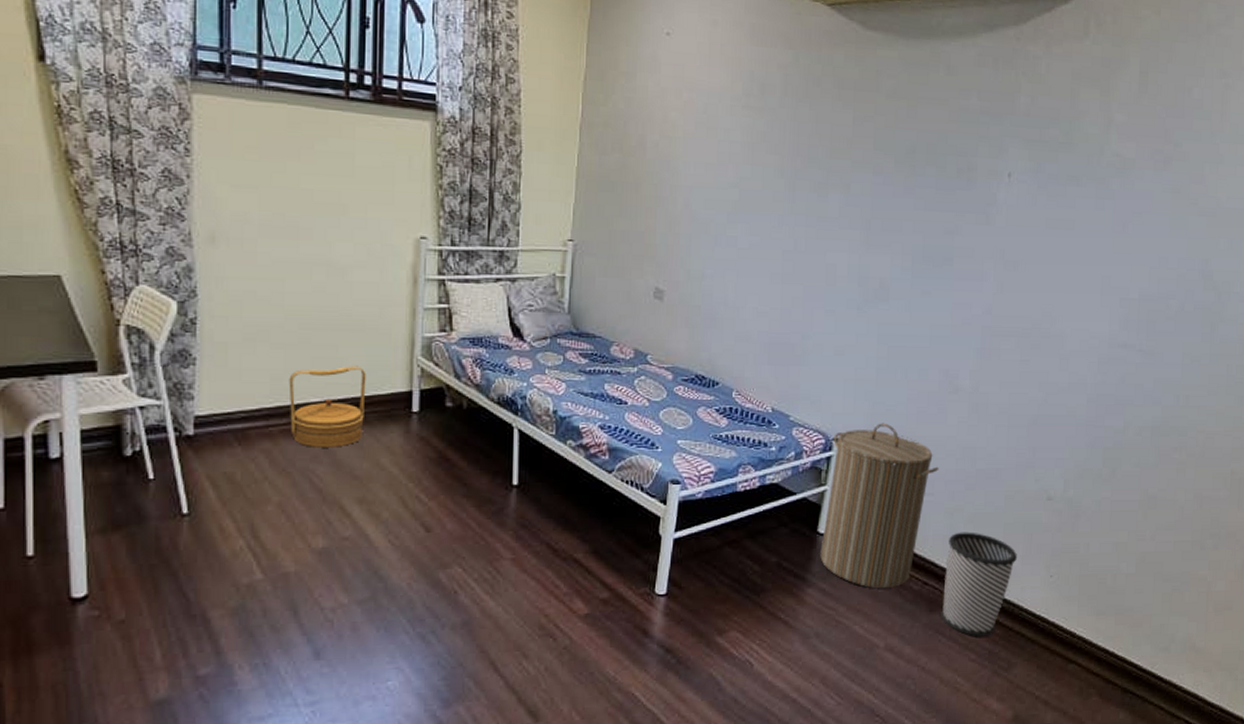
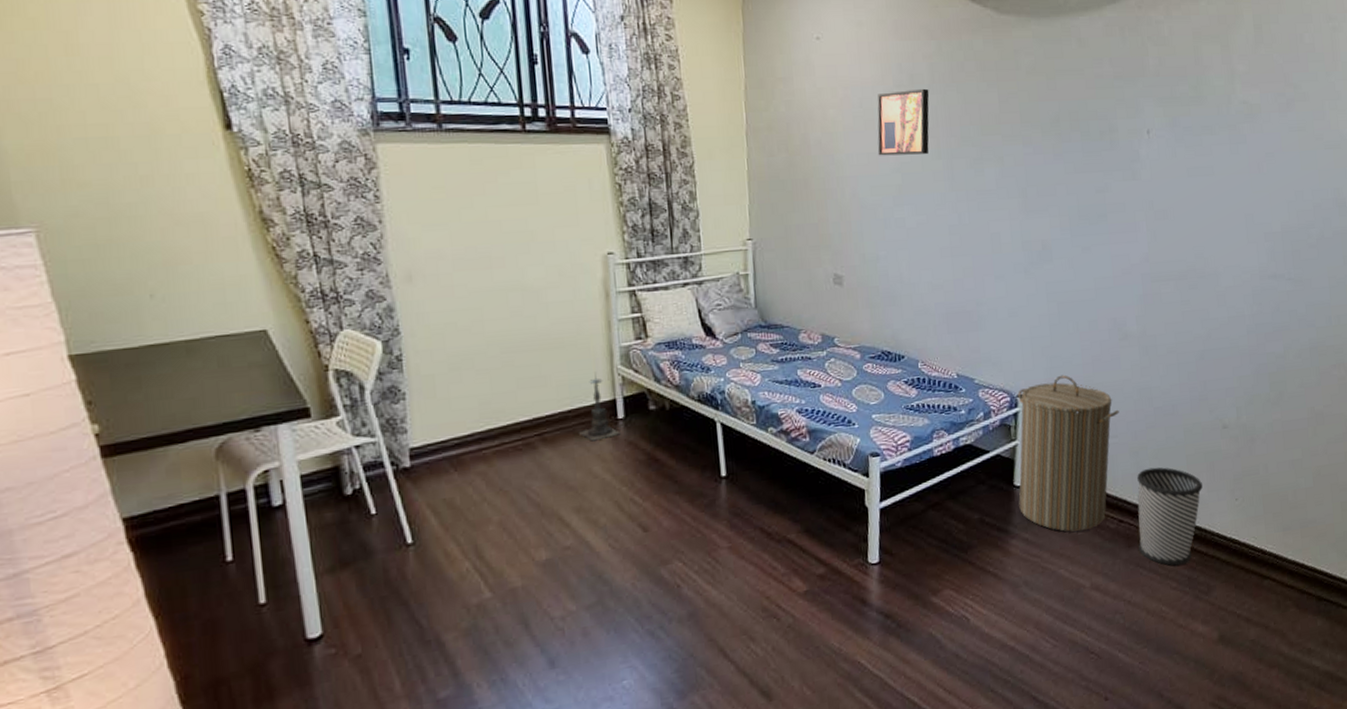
basket: present [288,365,366,448] -> none [496,381,573,465]
candle holder: none [369,360,413,432] -> present [578,371,620,442]
wall art: none [717,100,780,171] -> present [877,88,930,156]

